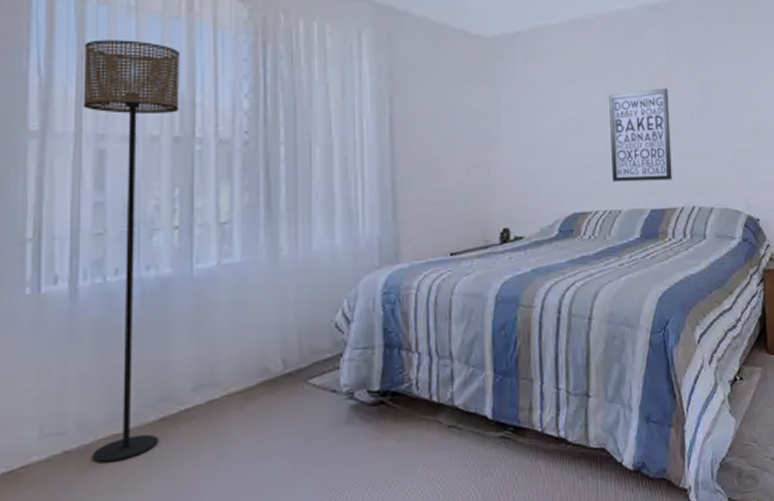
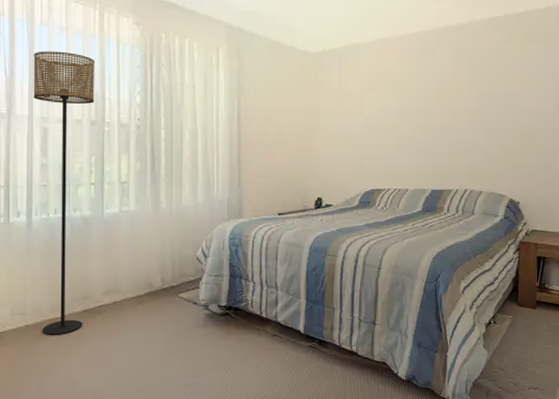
wall art: present [609,88,672,182] -> none [402,95,452,168]

